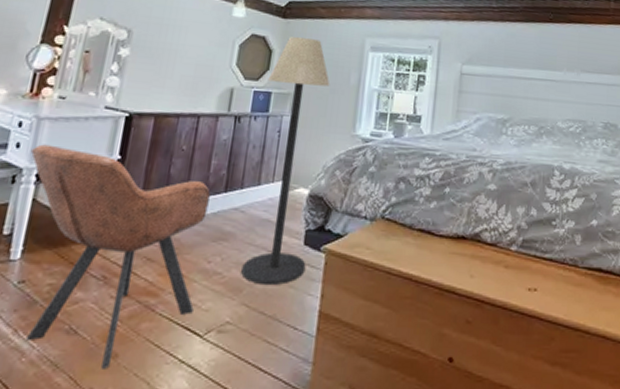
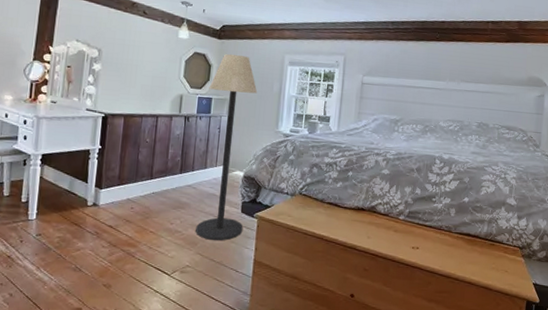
armchair: present [27,144,210,369] -> none [34,137,169,295]

